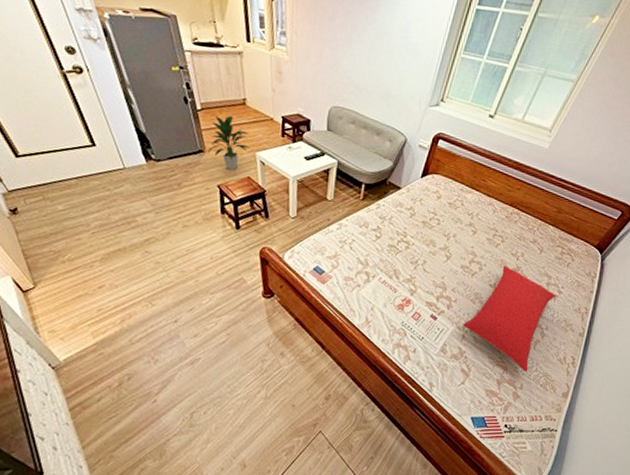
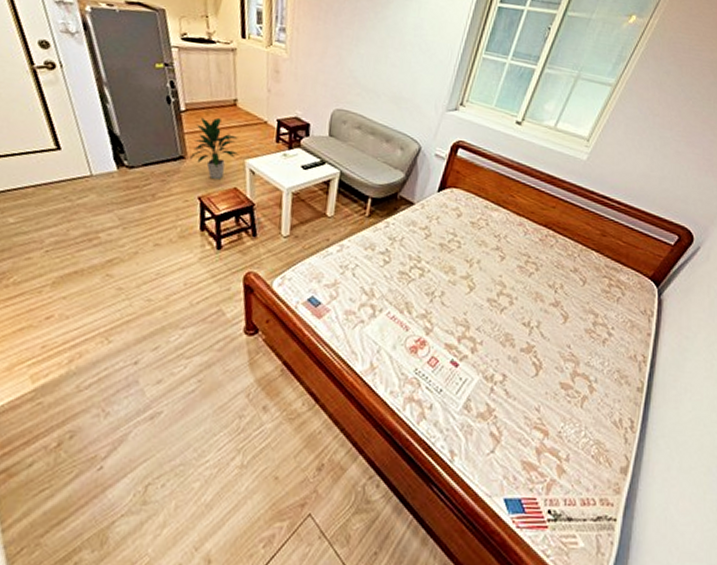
pillow: present [462,265,556,373] -> none [490,299,605,439]

